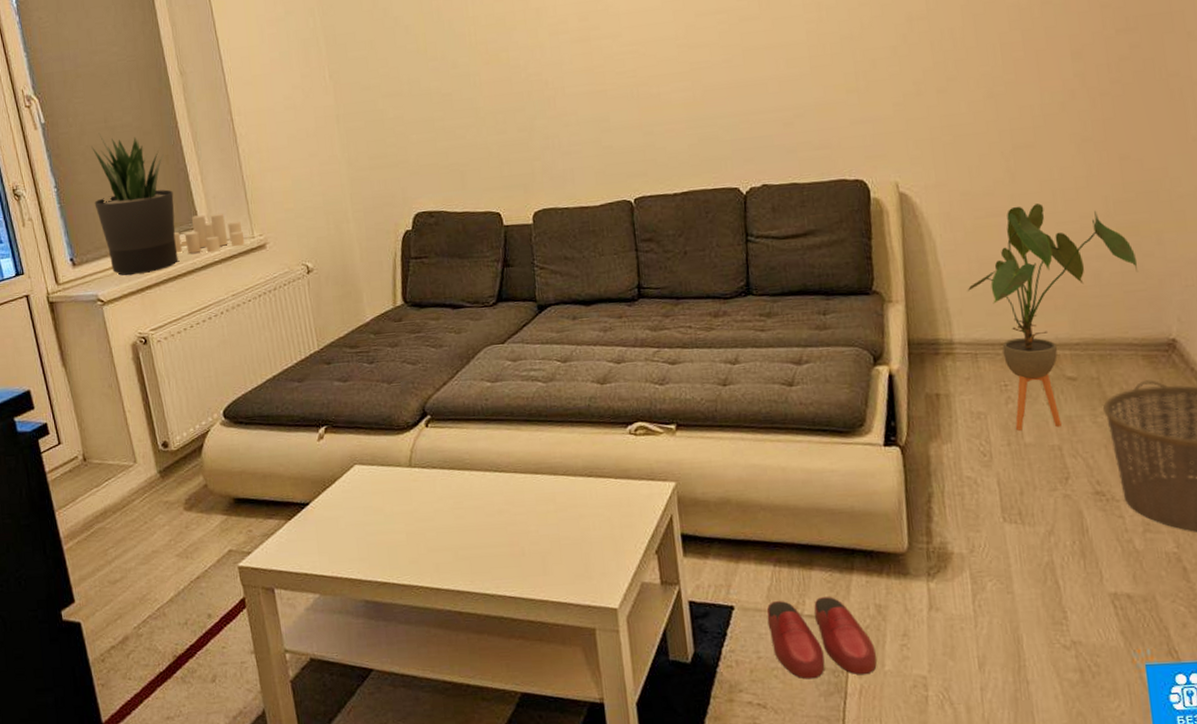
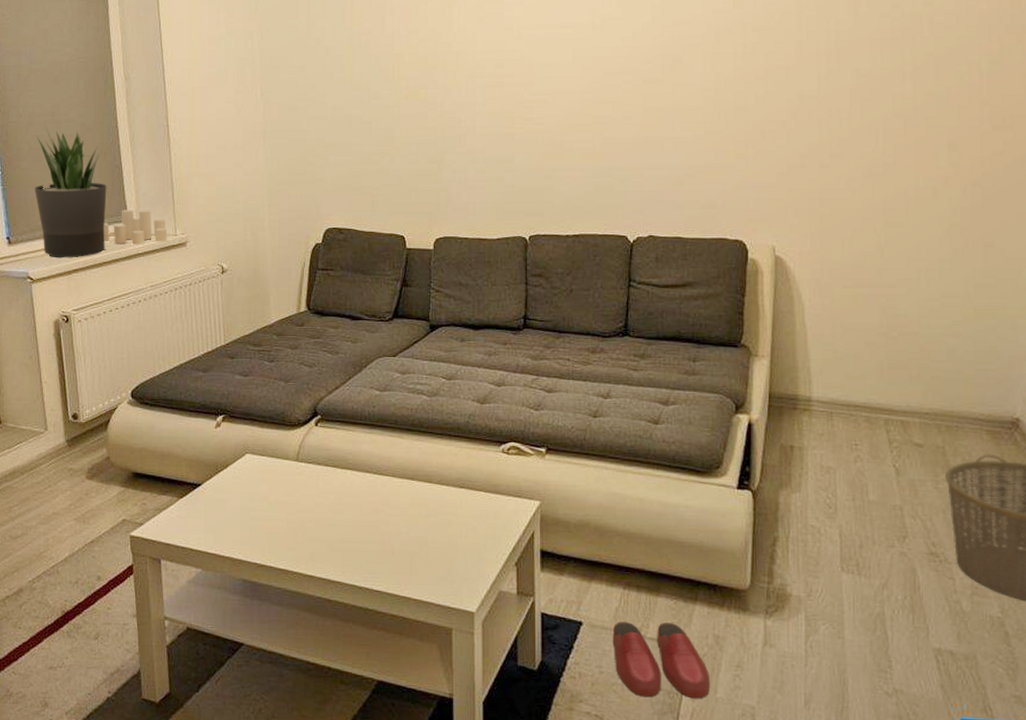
house plant: present [967,203,1139,431] -> none [829,280,991,489]

